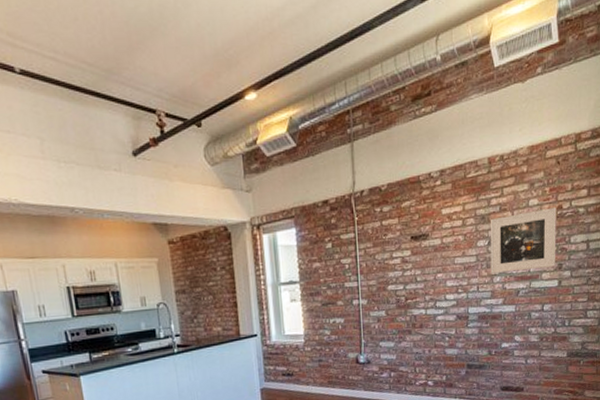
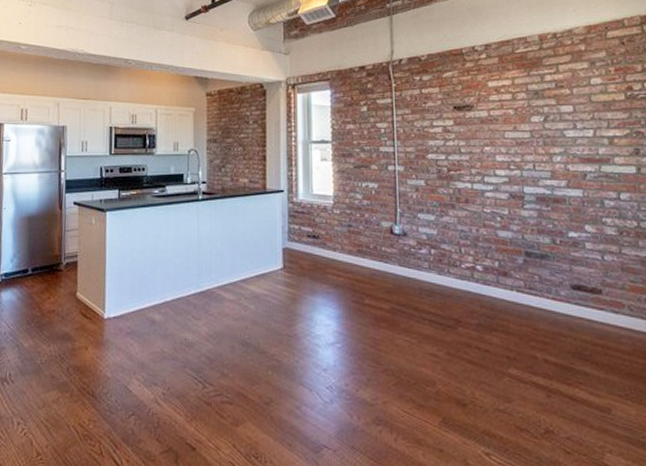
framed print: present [490,207,556,273] -> none [545,88,630,152]

